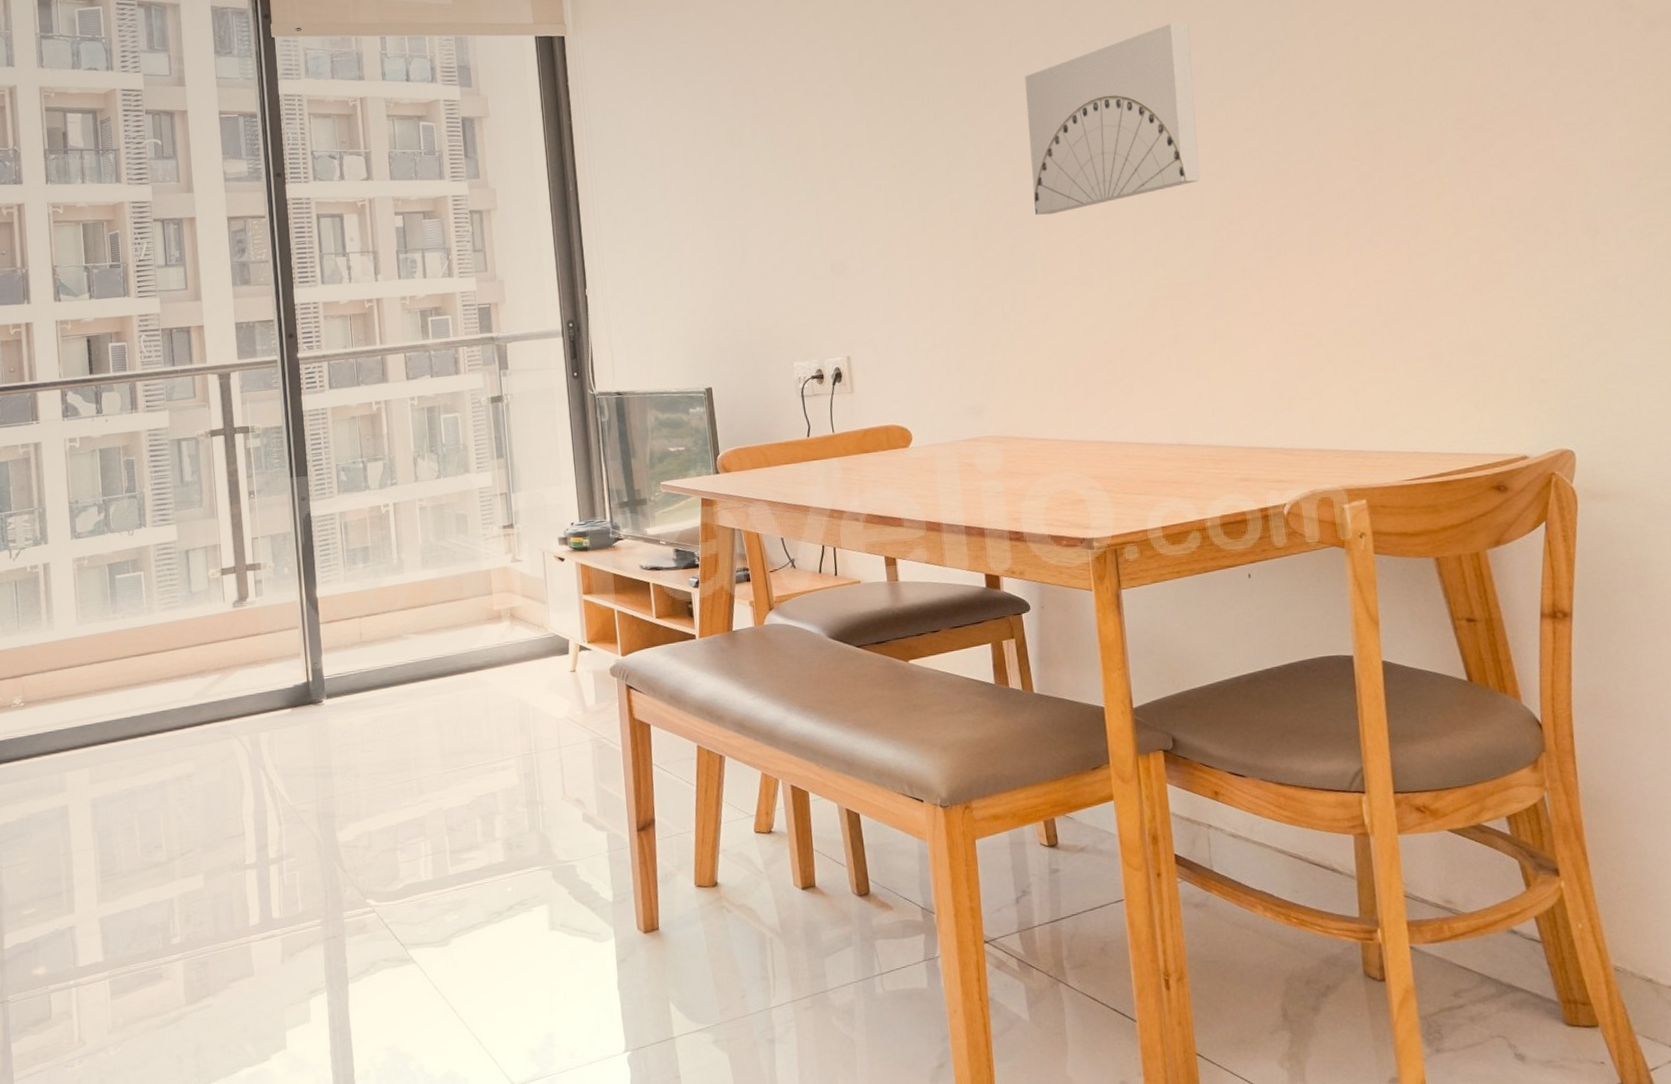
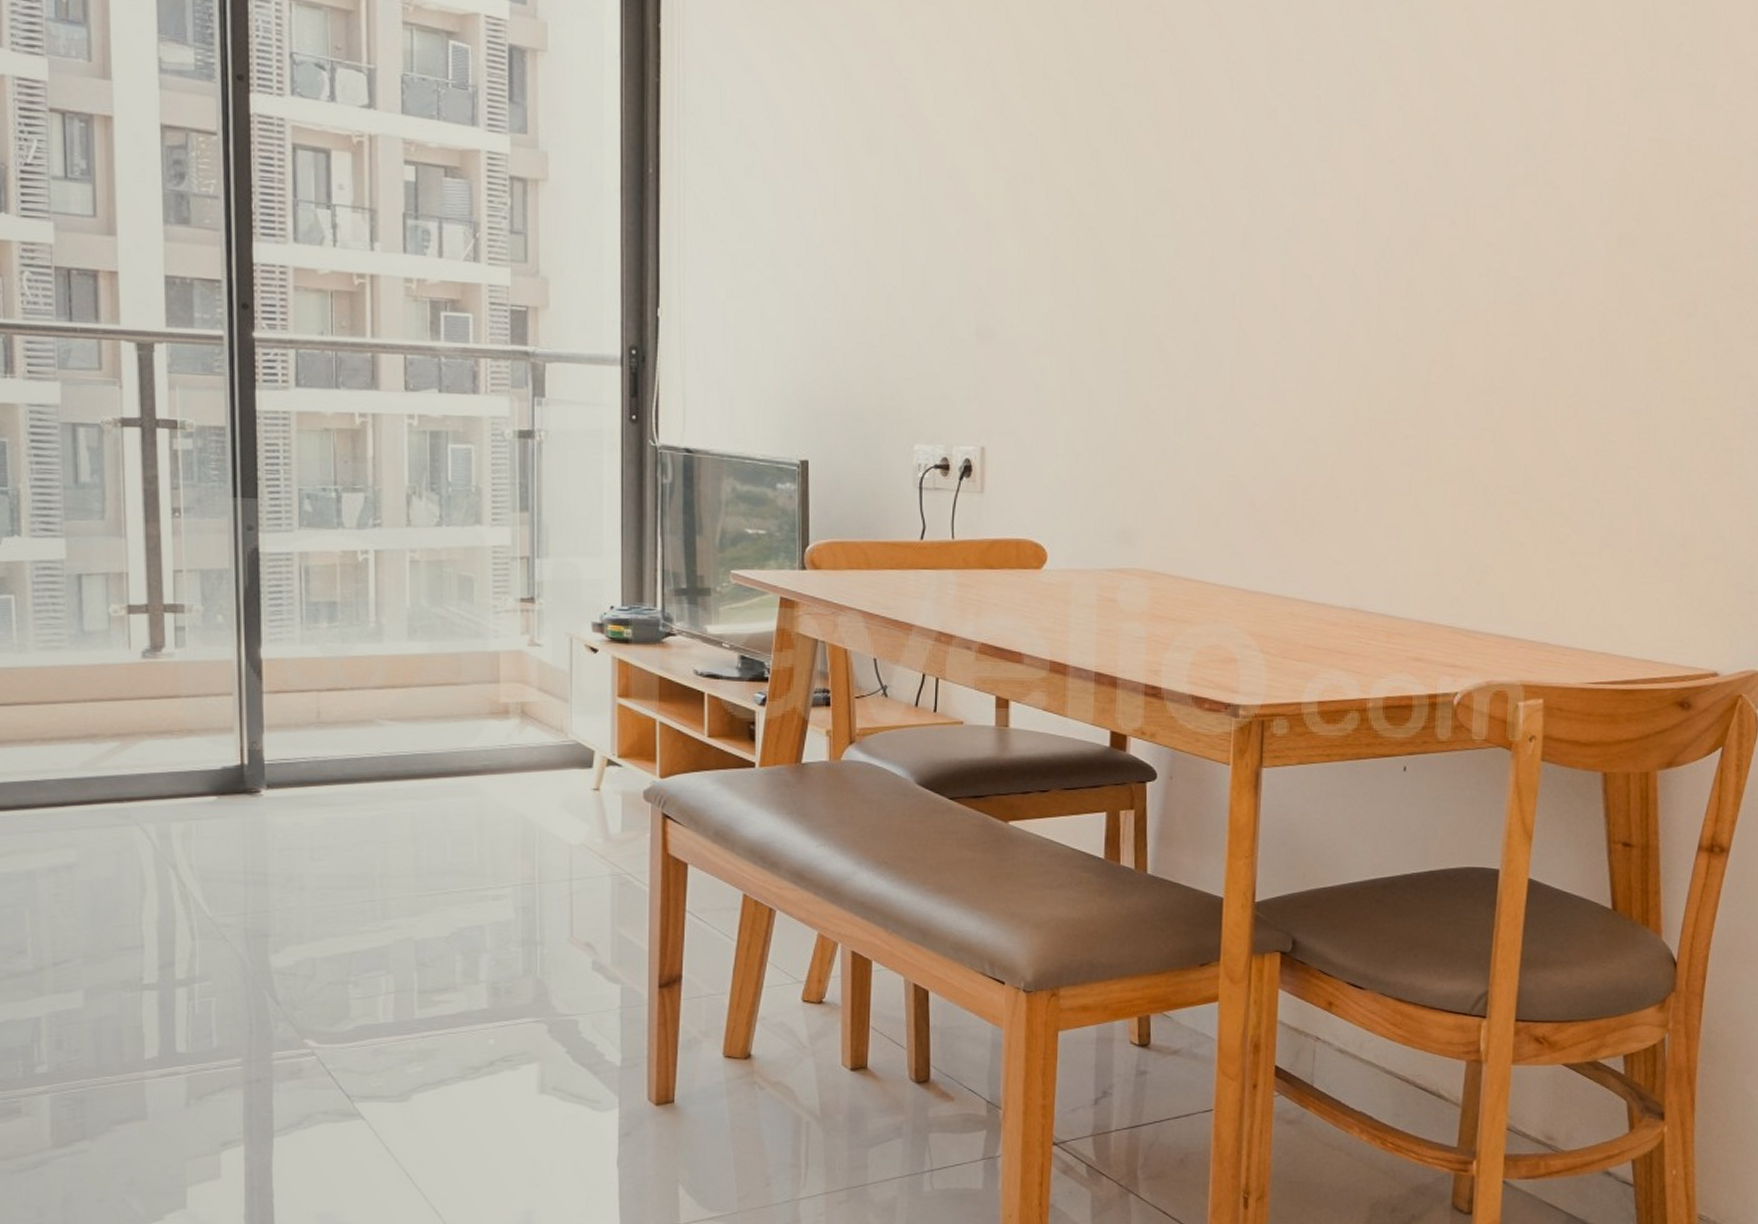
wall art: present [1024,23,1200,215] -> none [1229,95,1444,310]

